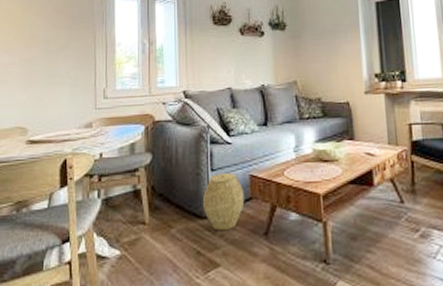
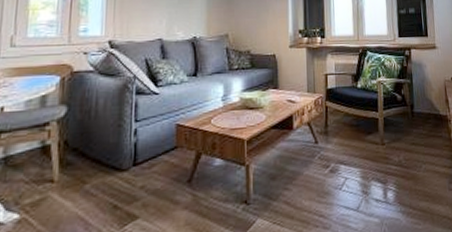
woven basket: present [203,173,245,231] -> none [124,123,170,183]

